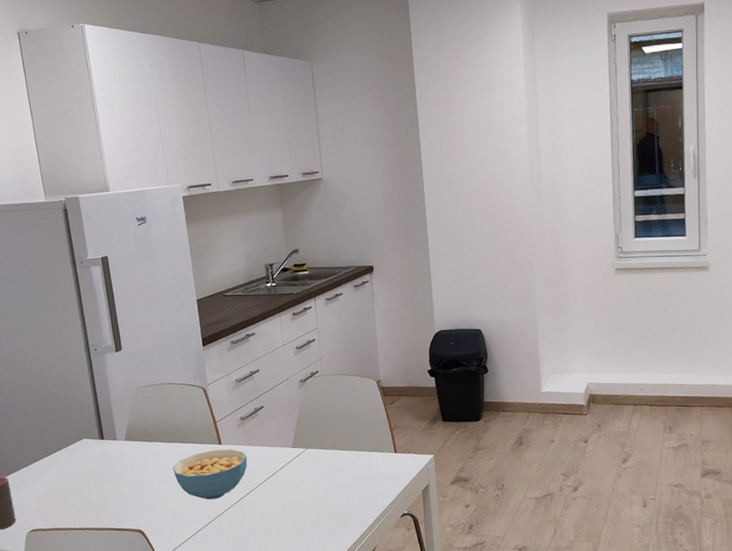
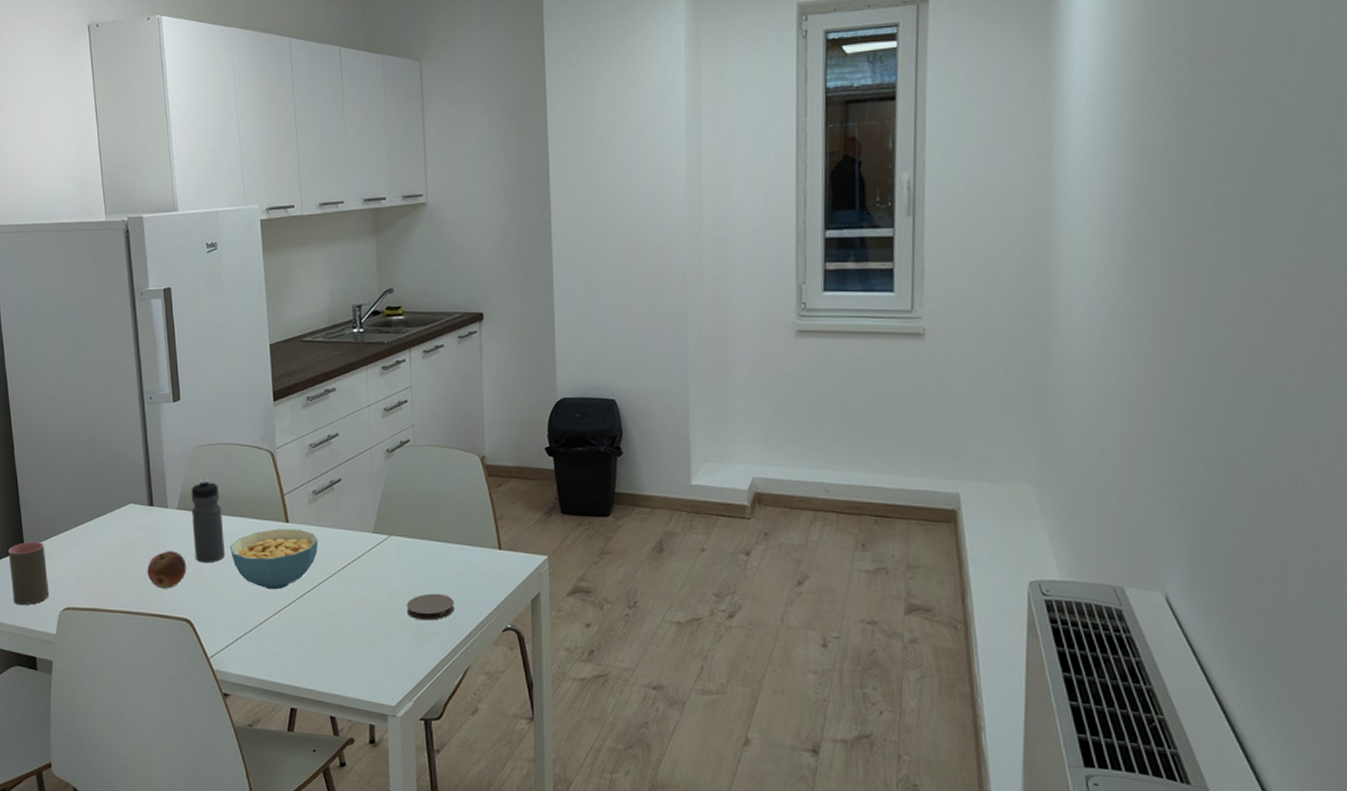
fruit: none [102,475,137,507] -> present [147,551,187,589]
water bottle: none [136,414,170,483] -> present [191,479,226,563]
coaster: none [322,491,362,514] -> present [406,593,454,621]

